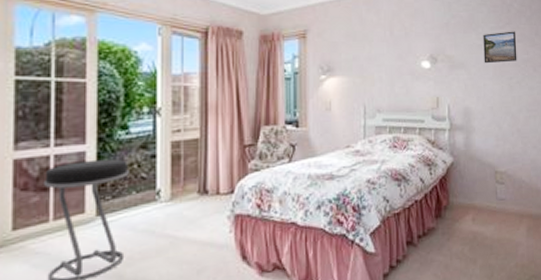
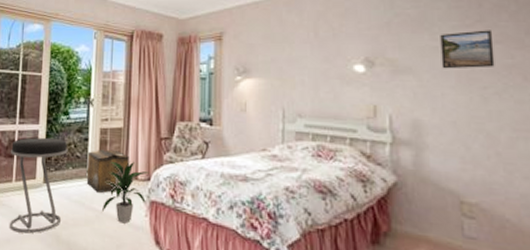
cardboard box: none [156,164,208,217] -> present [86,149,129,194]
indoor plant: none [178,174,233,245] -> present [102,161,149,224]

